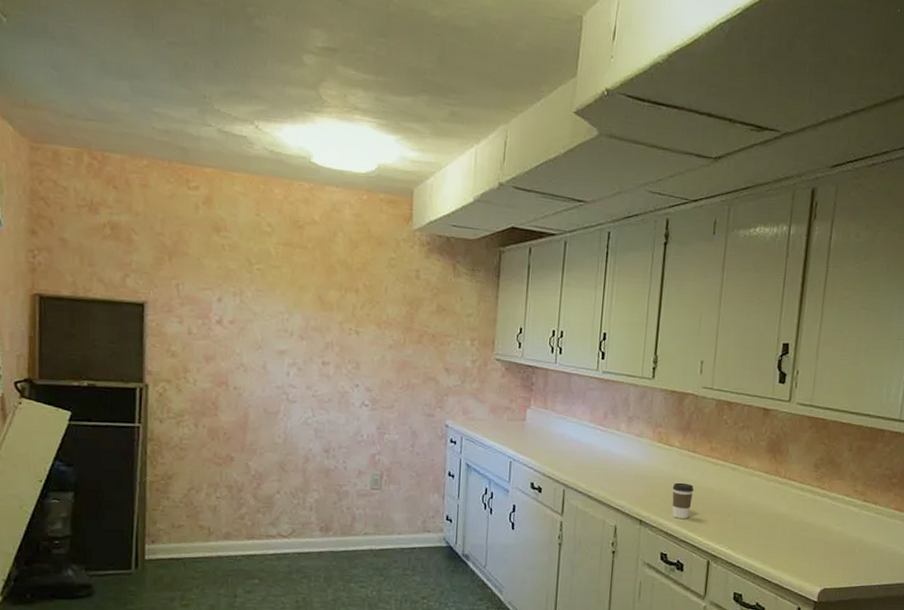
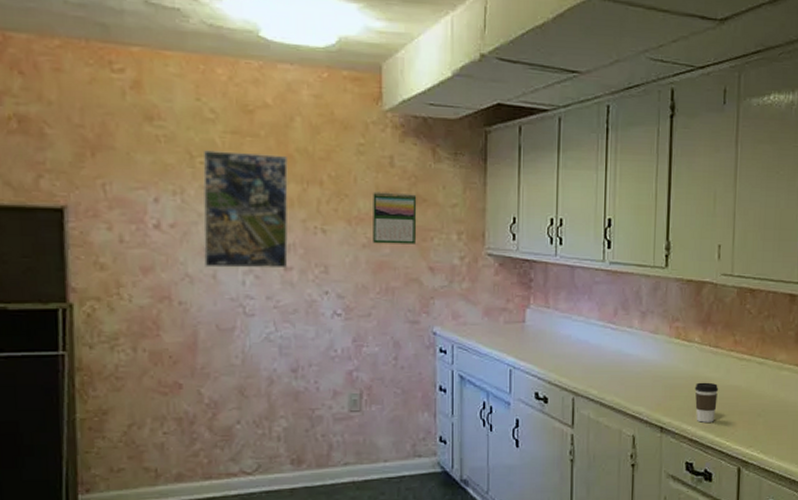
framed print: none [257,258,330,363] -> present [202,149,288,269]
calendar: none [398,300,438,348] -> present [373,192,417,244]

